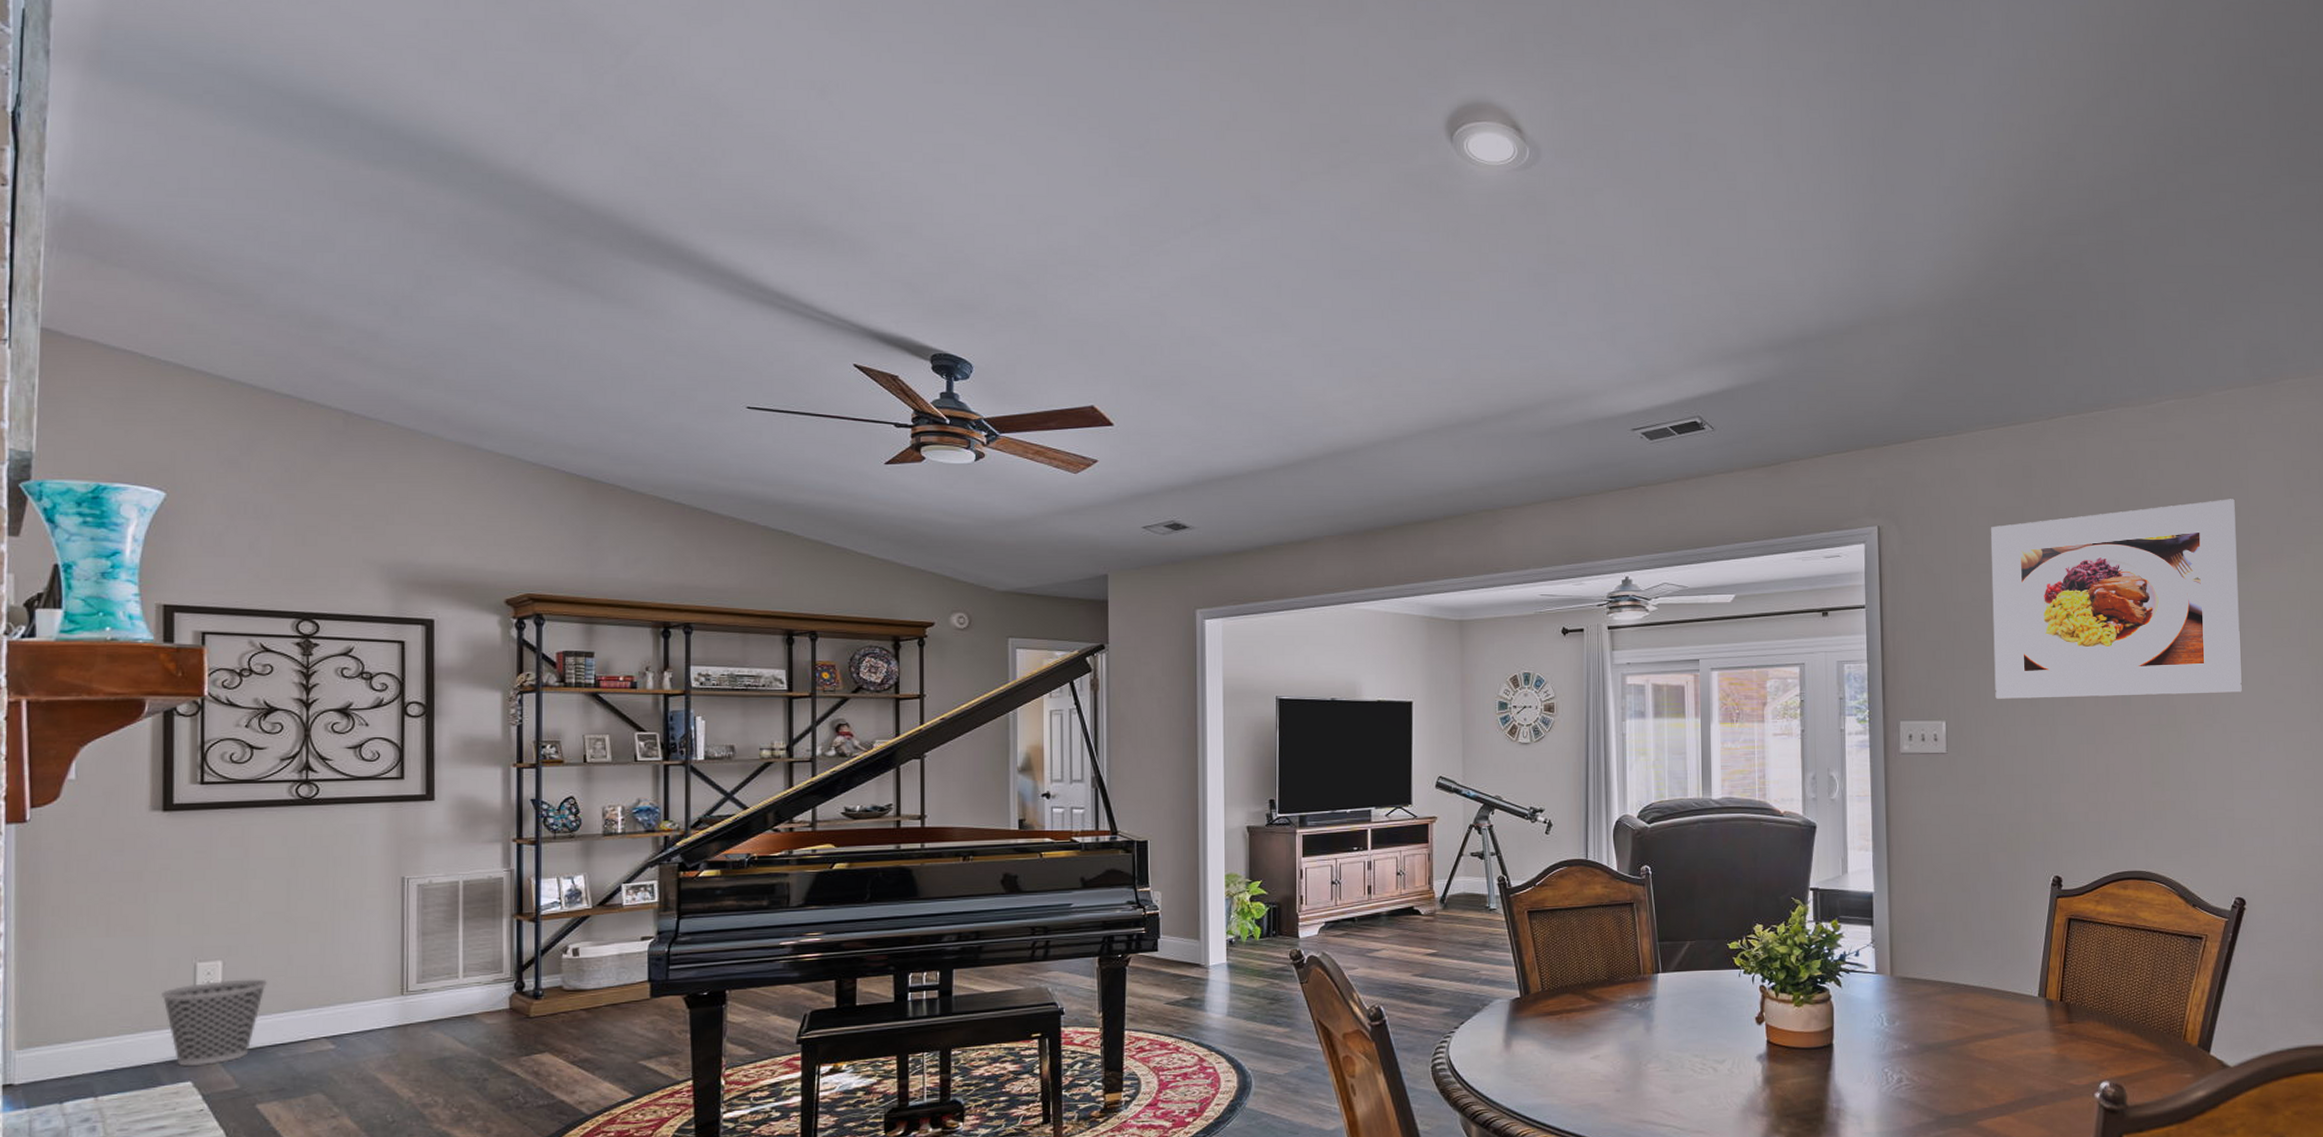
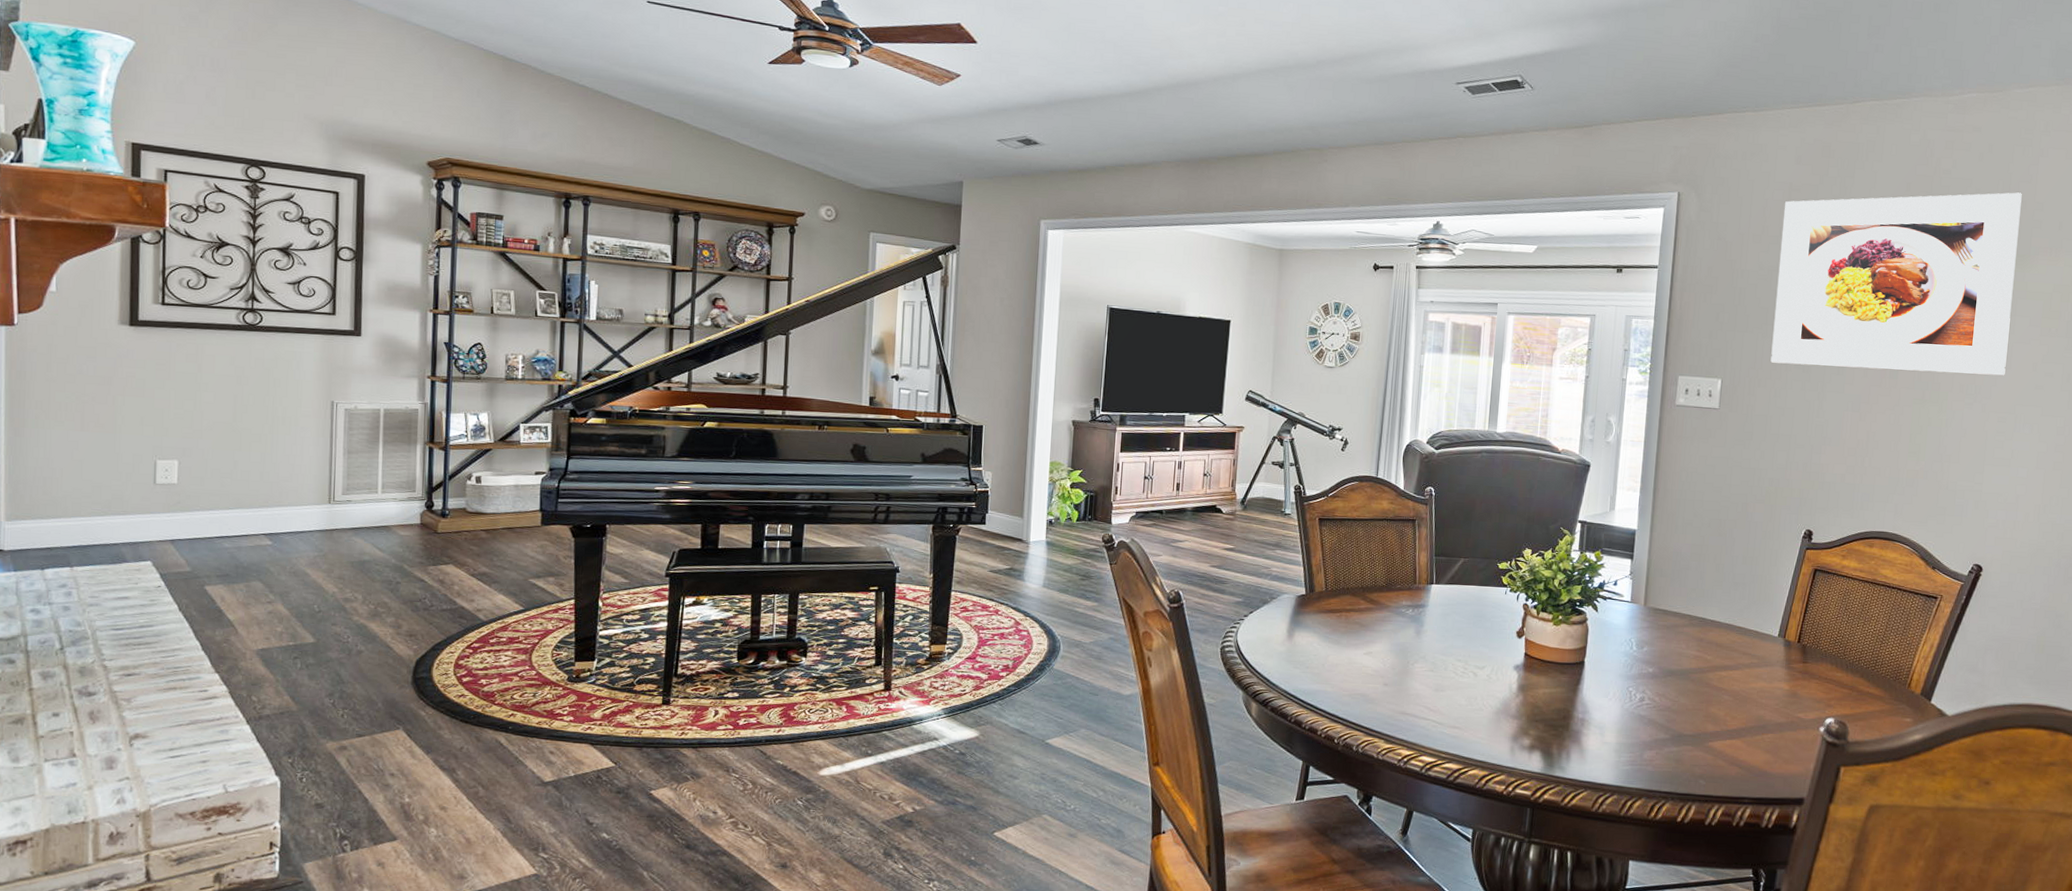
wastebasket: present [161,979,267,1066] -> none [127,477,215,549]

